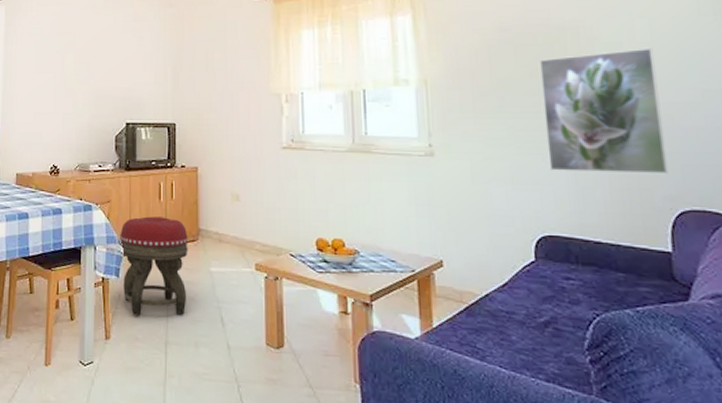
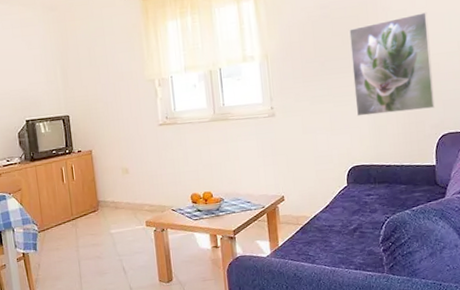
footstool: present [120,216,188,316] -> none [33,195,95,278]

